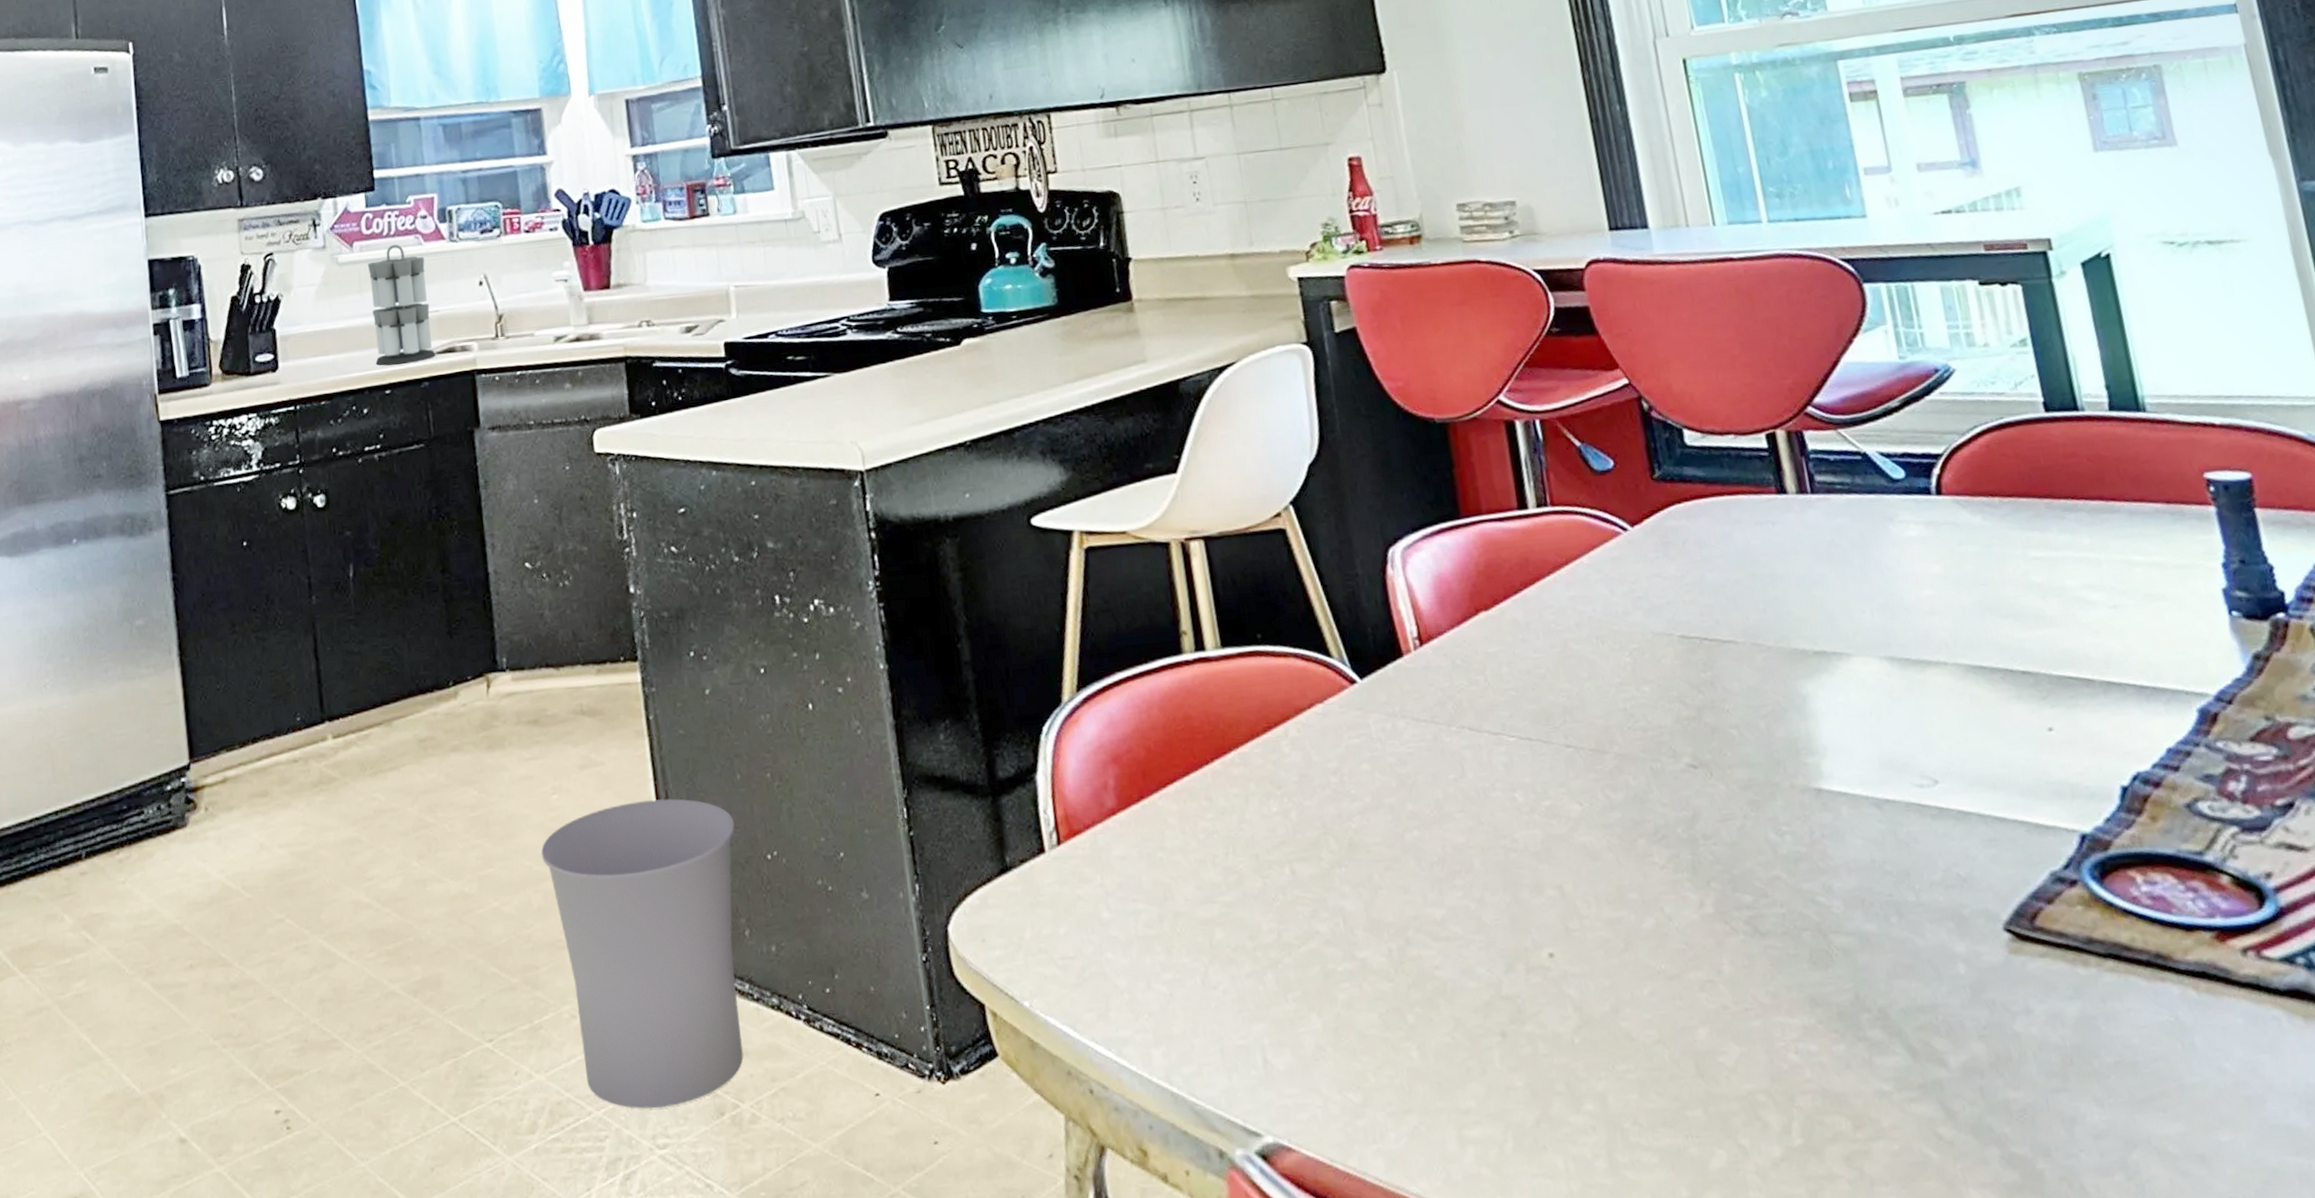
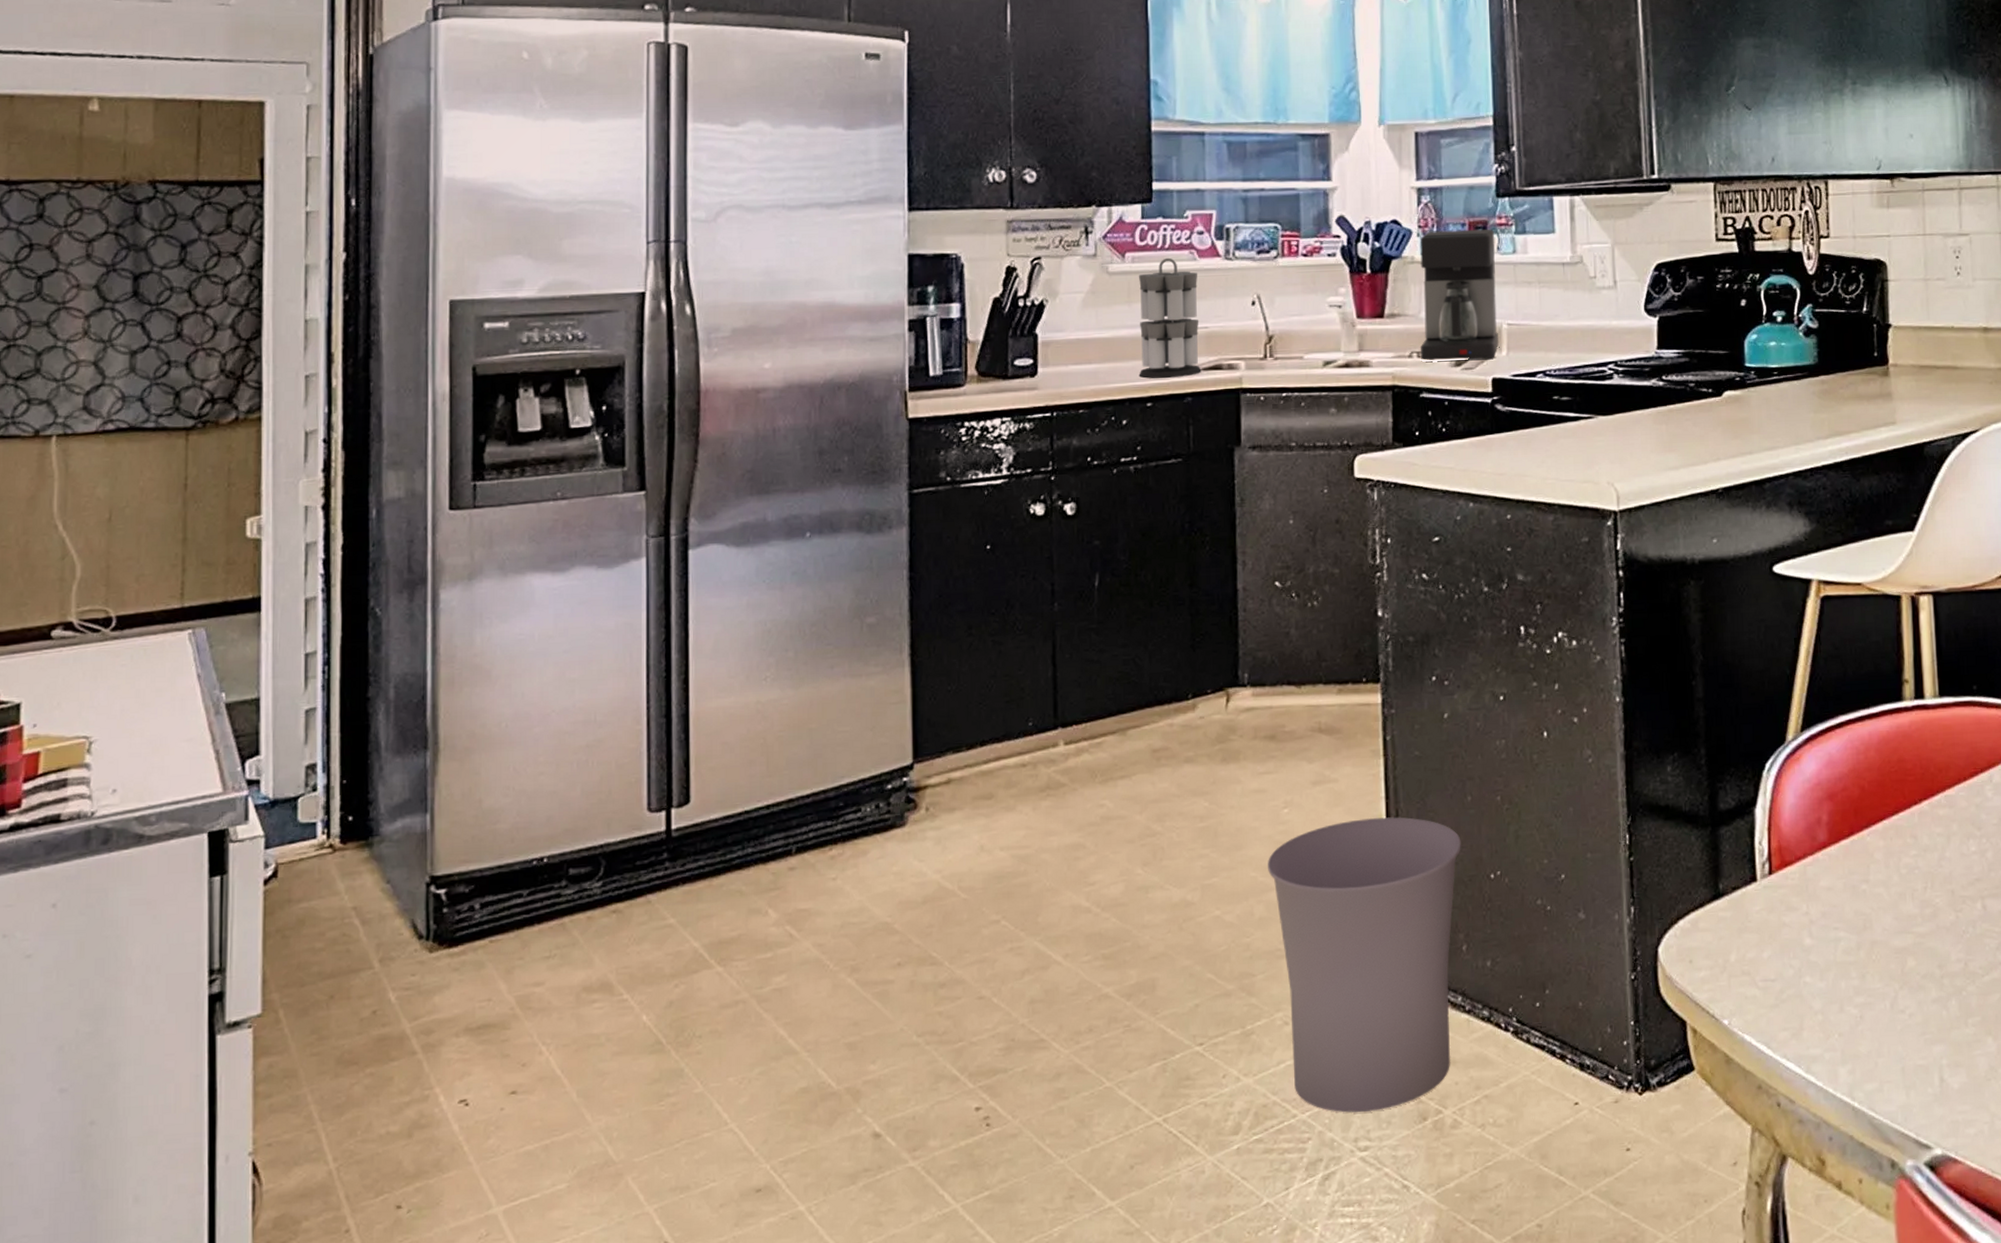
coffee maker: none [639,191,728,330] -> present [1420,229,1499,361]

